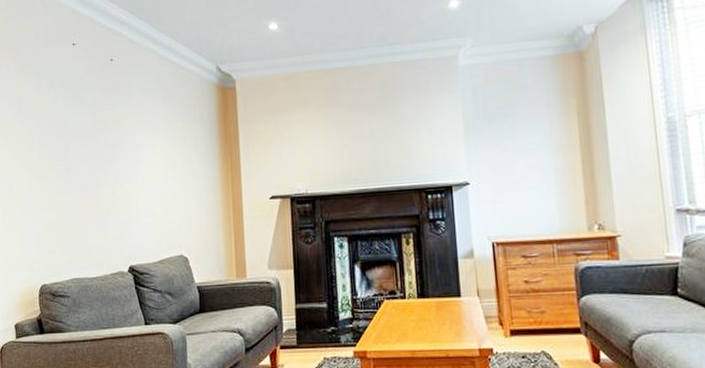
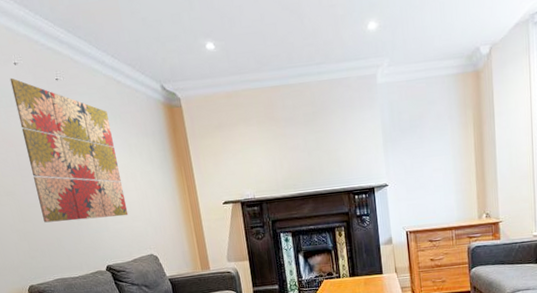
wall art: none [65,58,163,212] -> present [10,77,129,223]

